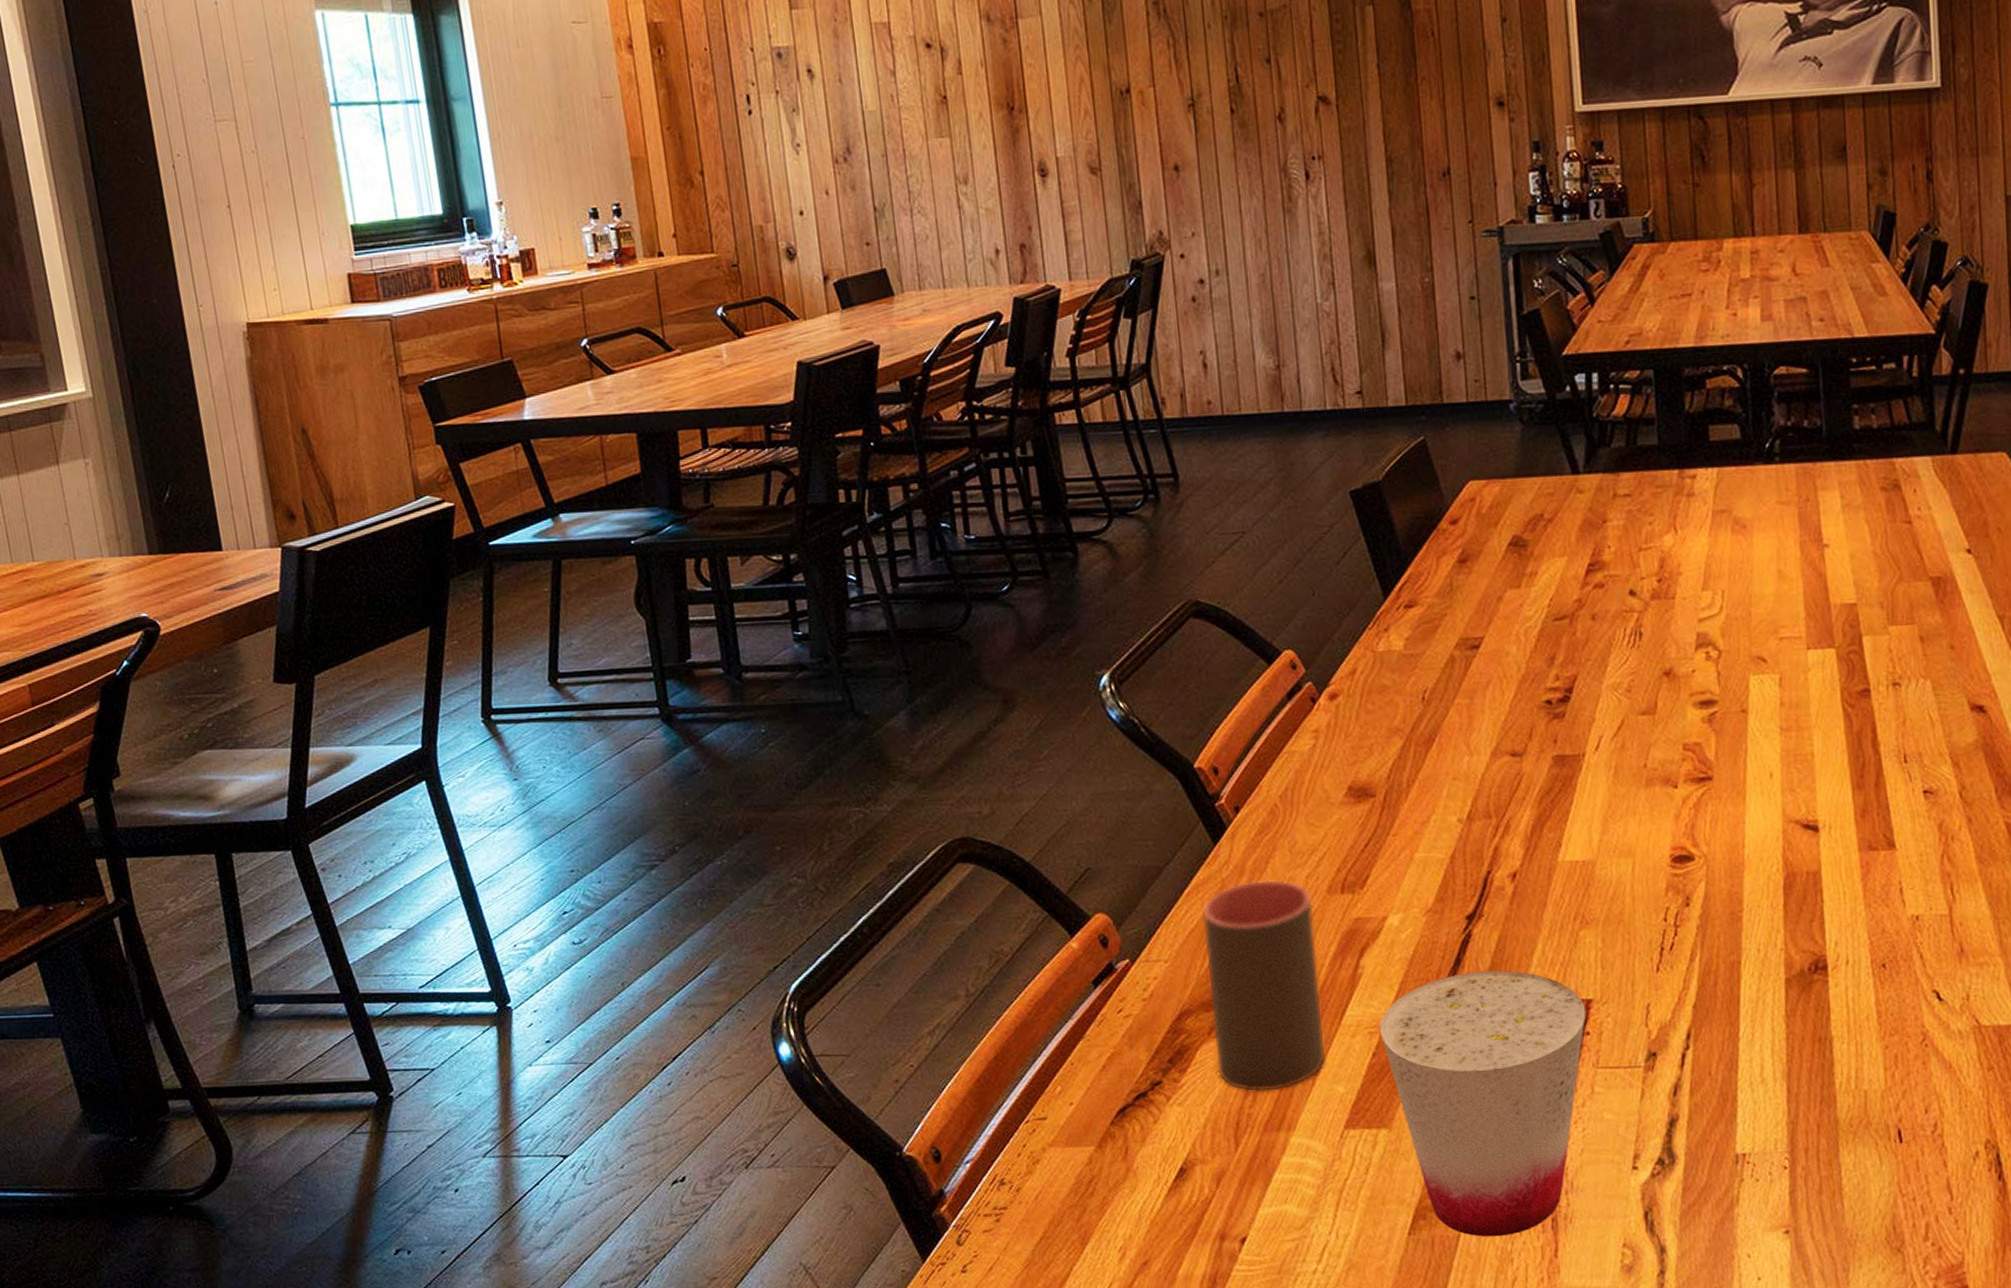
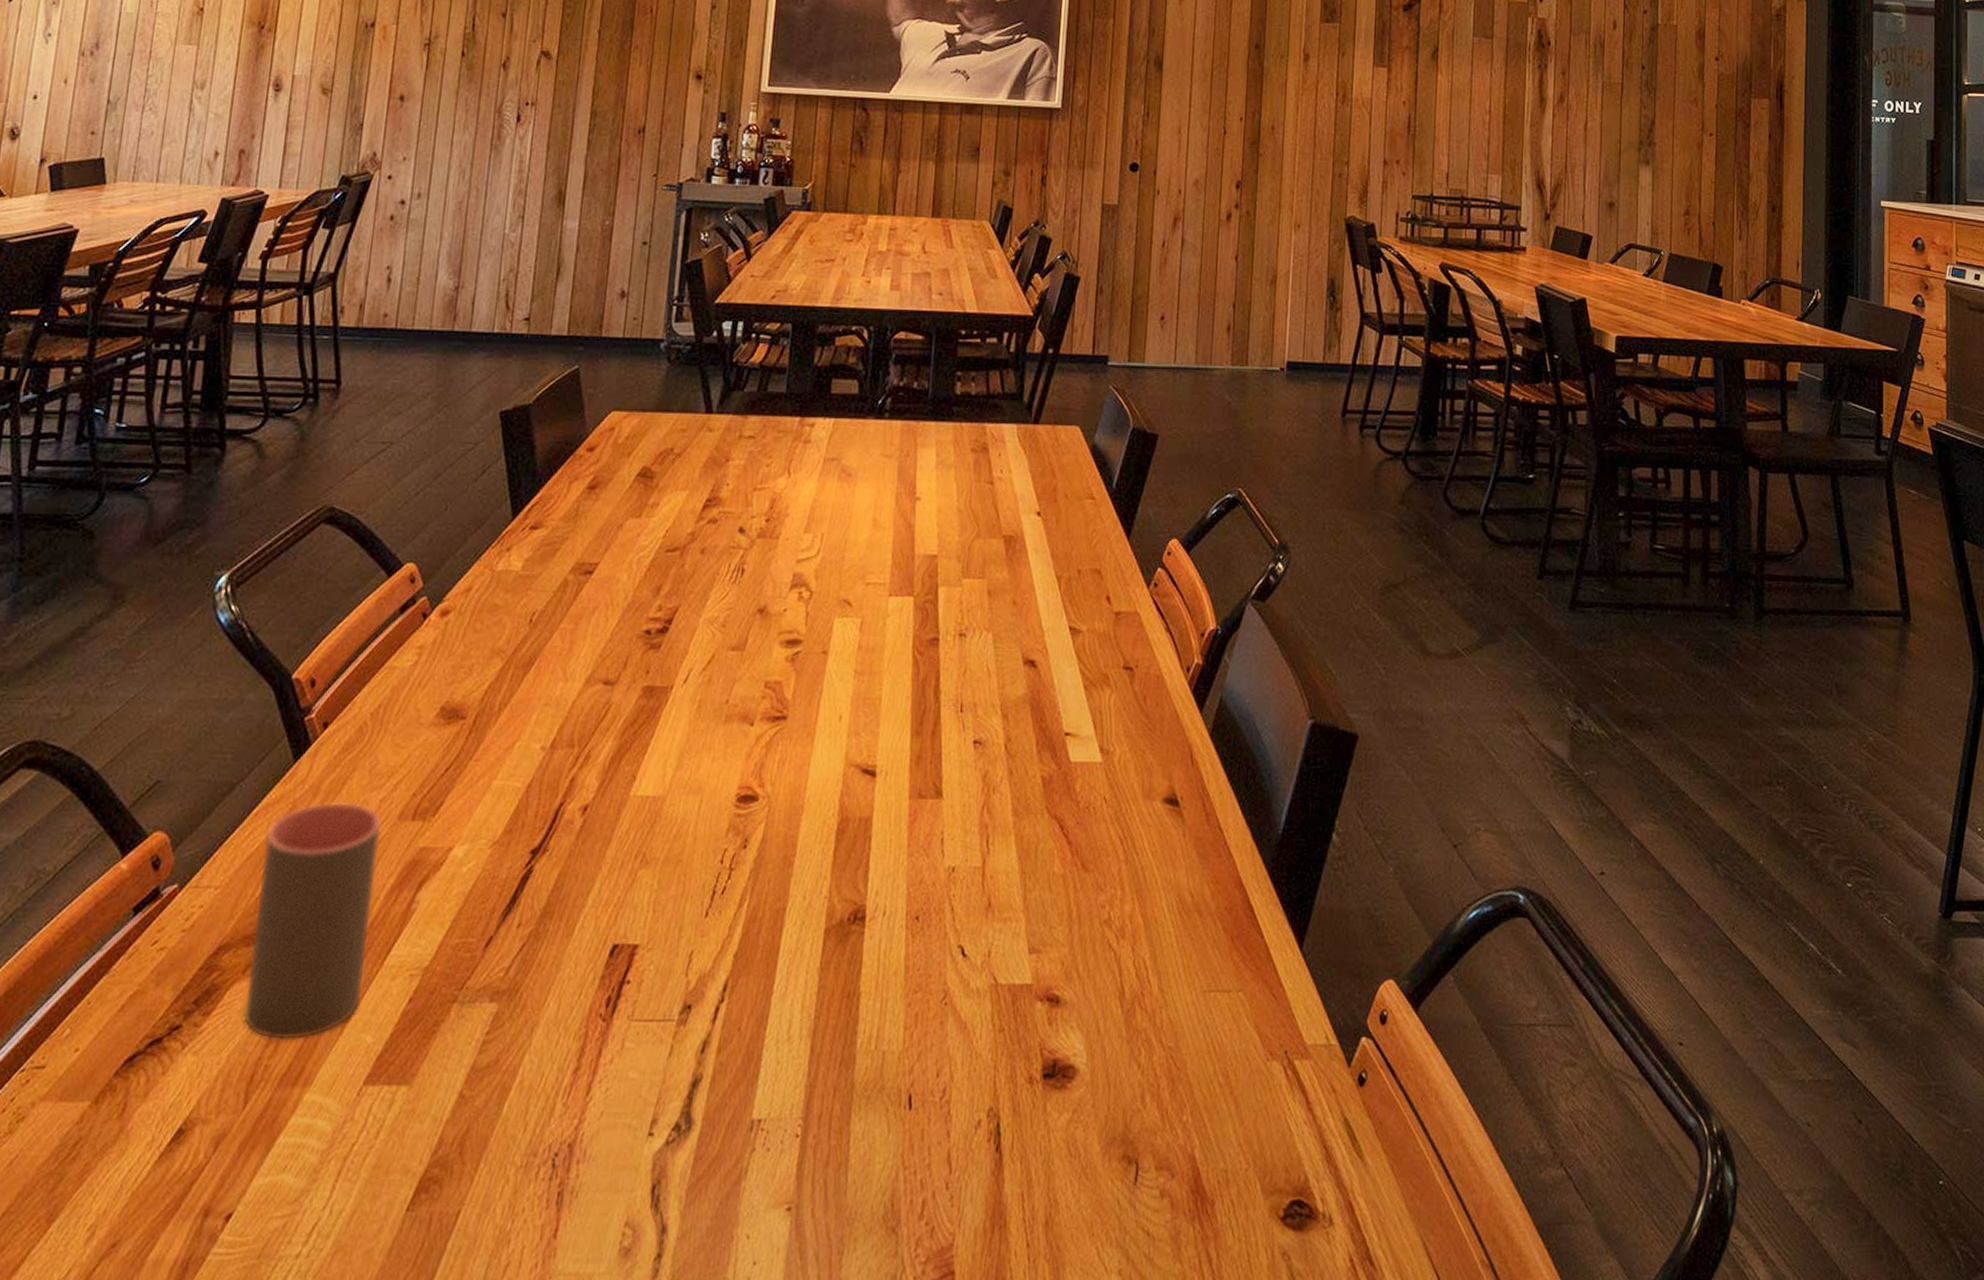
cup: present [1379,970,1586,1237] -> none [421,910,631,1214]

